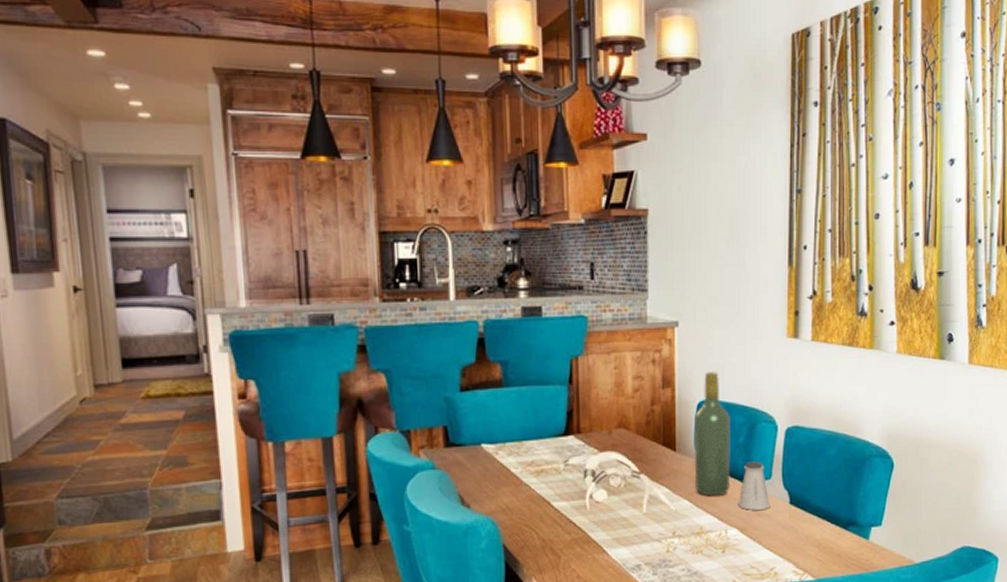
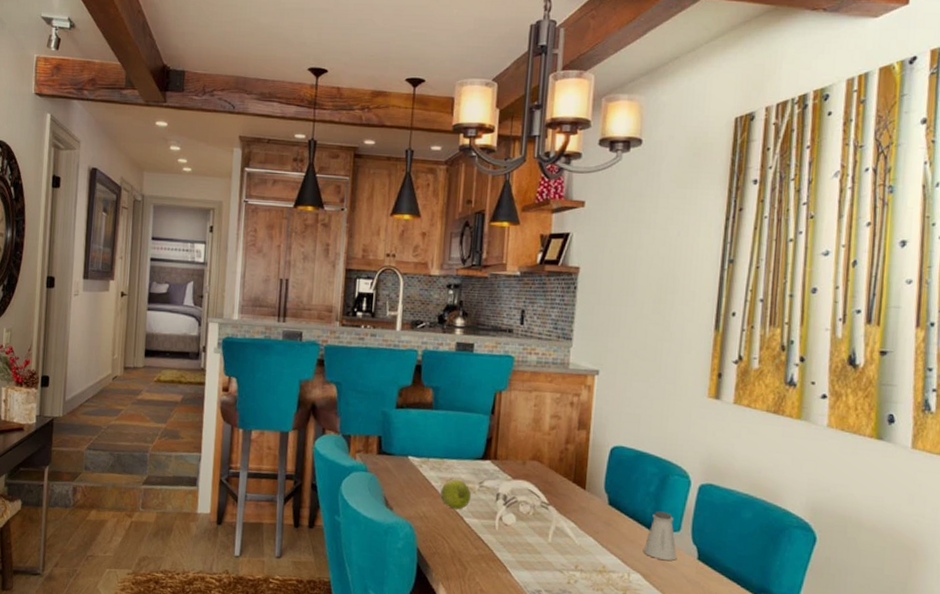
apple: none [522,461,557,495] -> present [440,479,472,510]
wine bottle: present [693,372,732,496] -> none [601,420,643,540]

